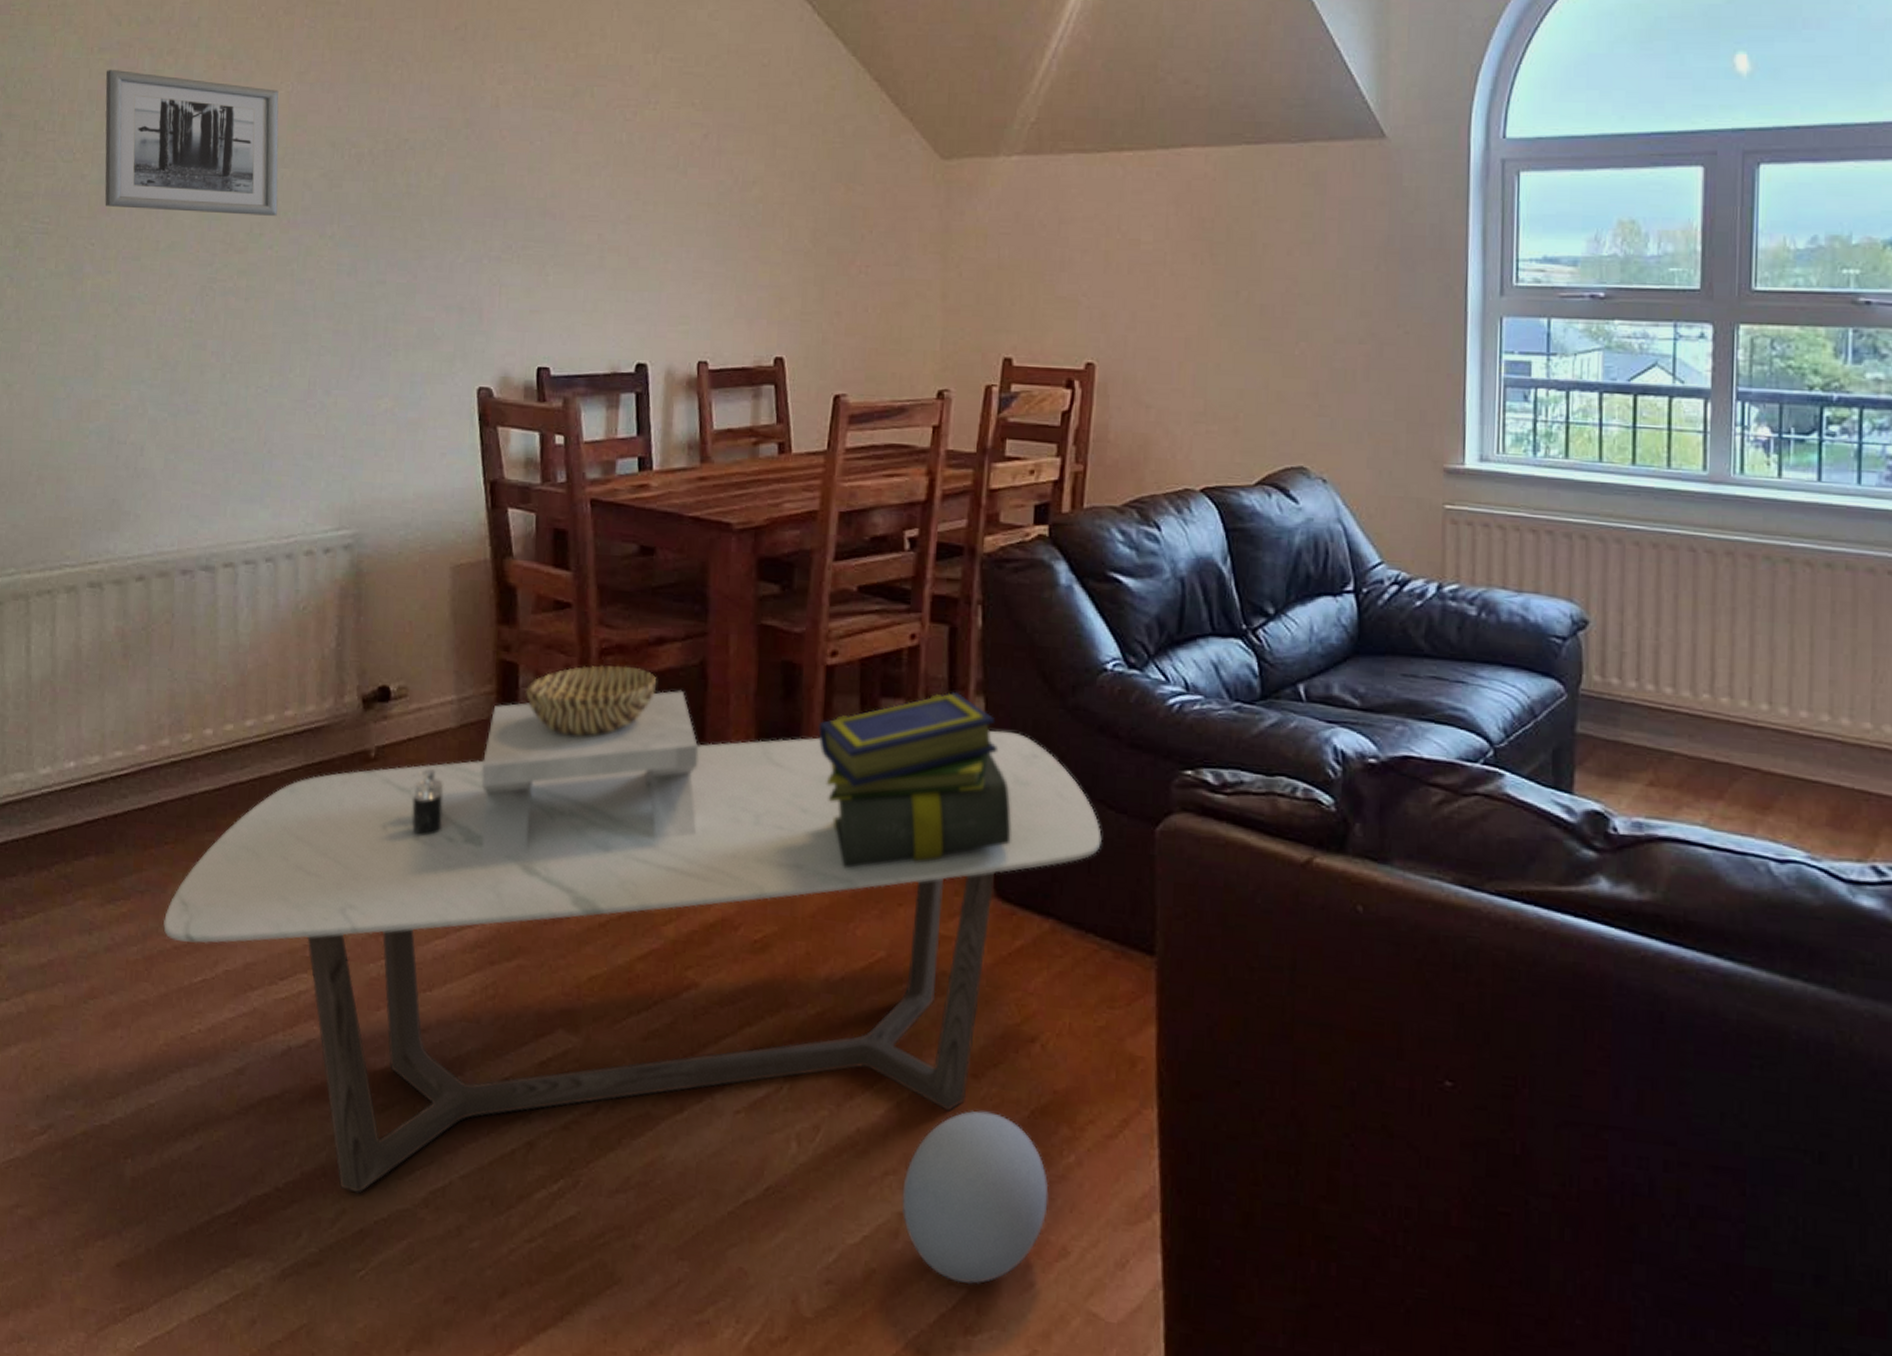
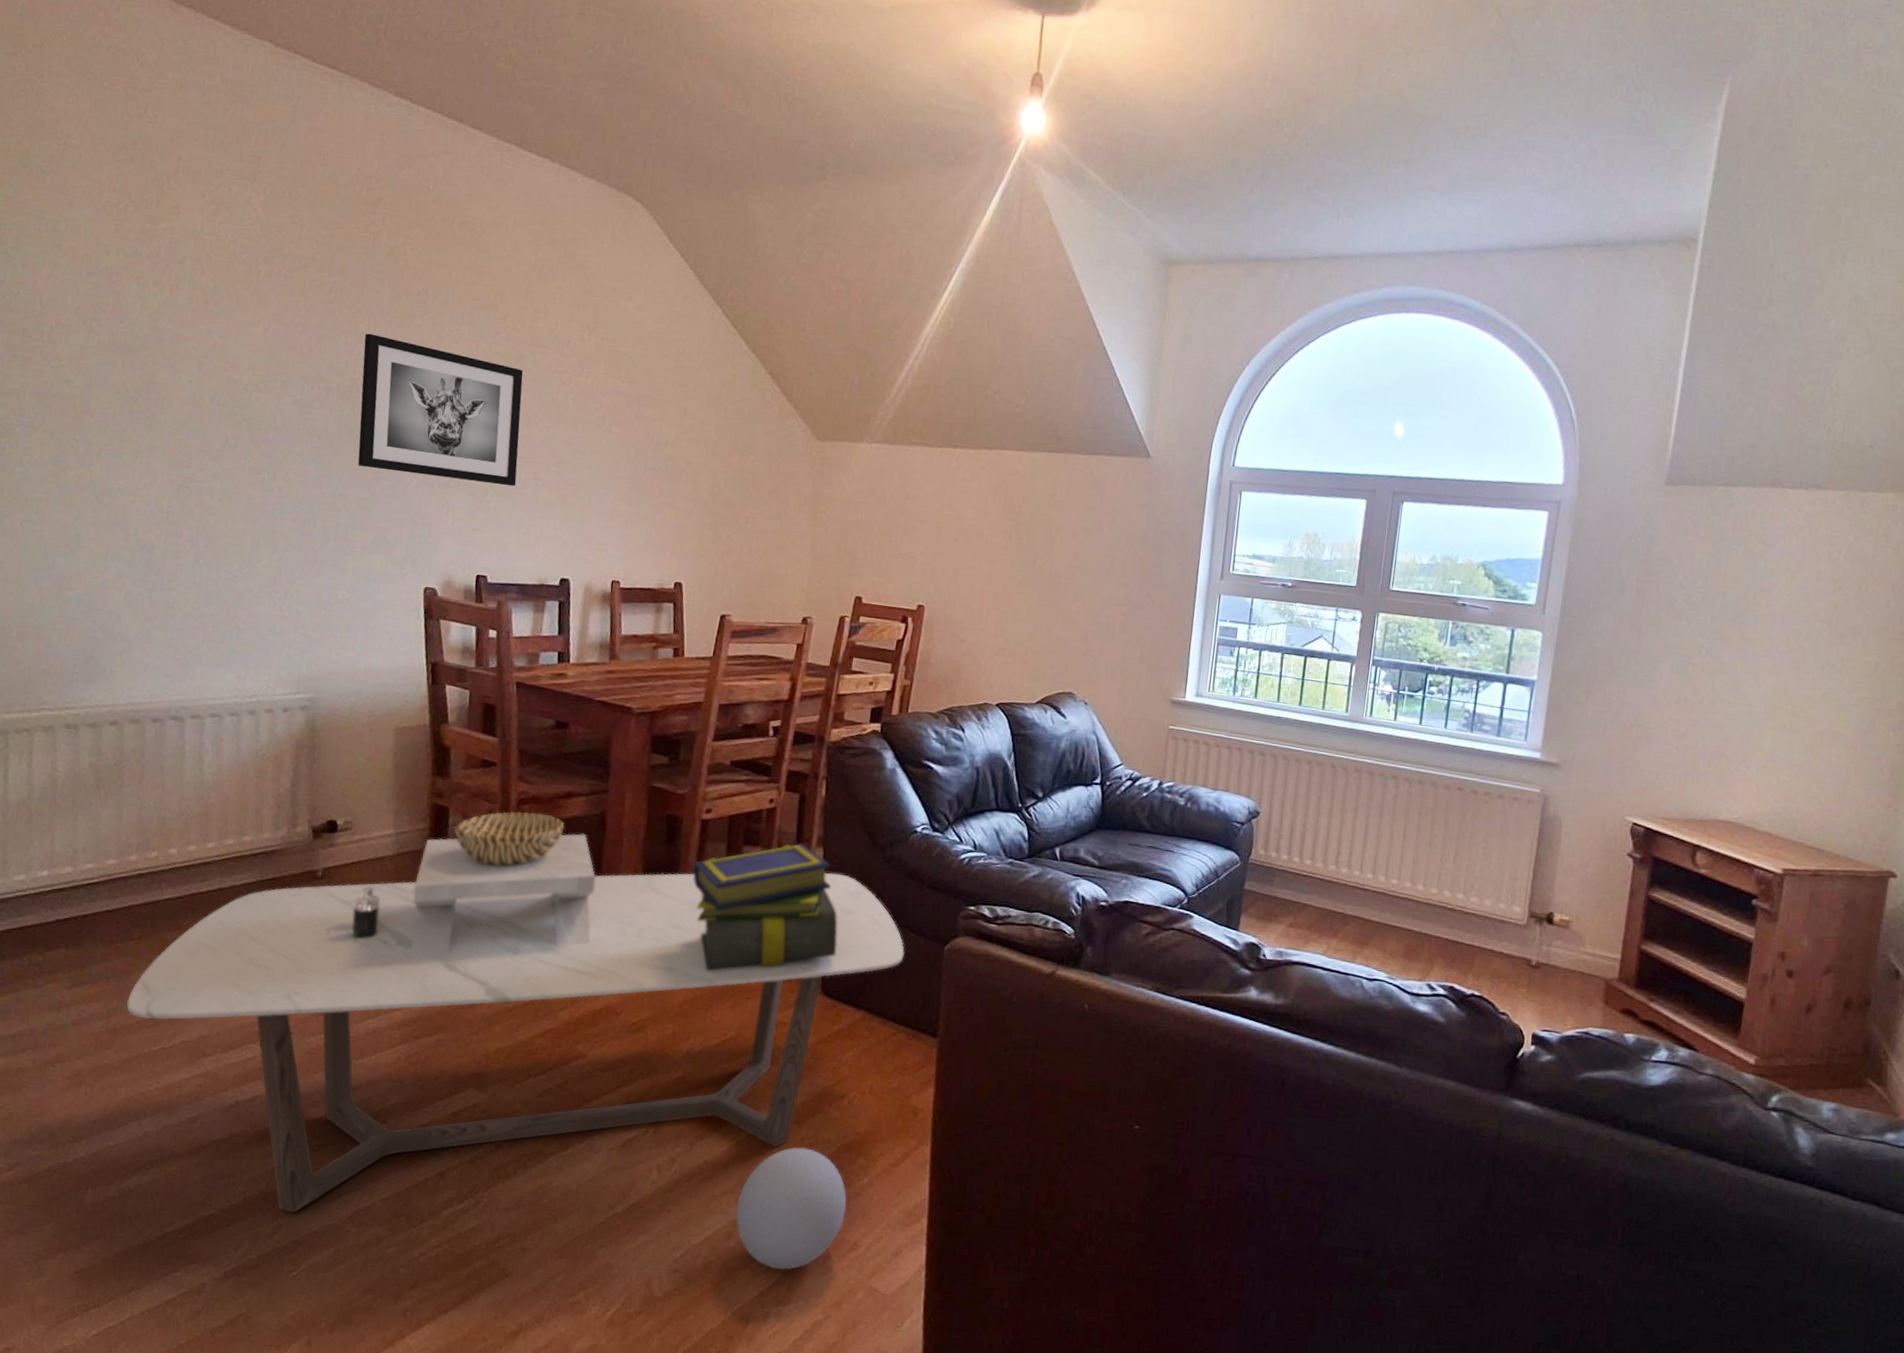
wall art: present [105,69,279,216] -> none [89,291,256,432]
wall art: none [396,84,580,254] -> present [358,333,523,487]

